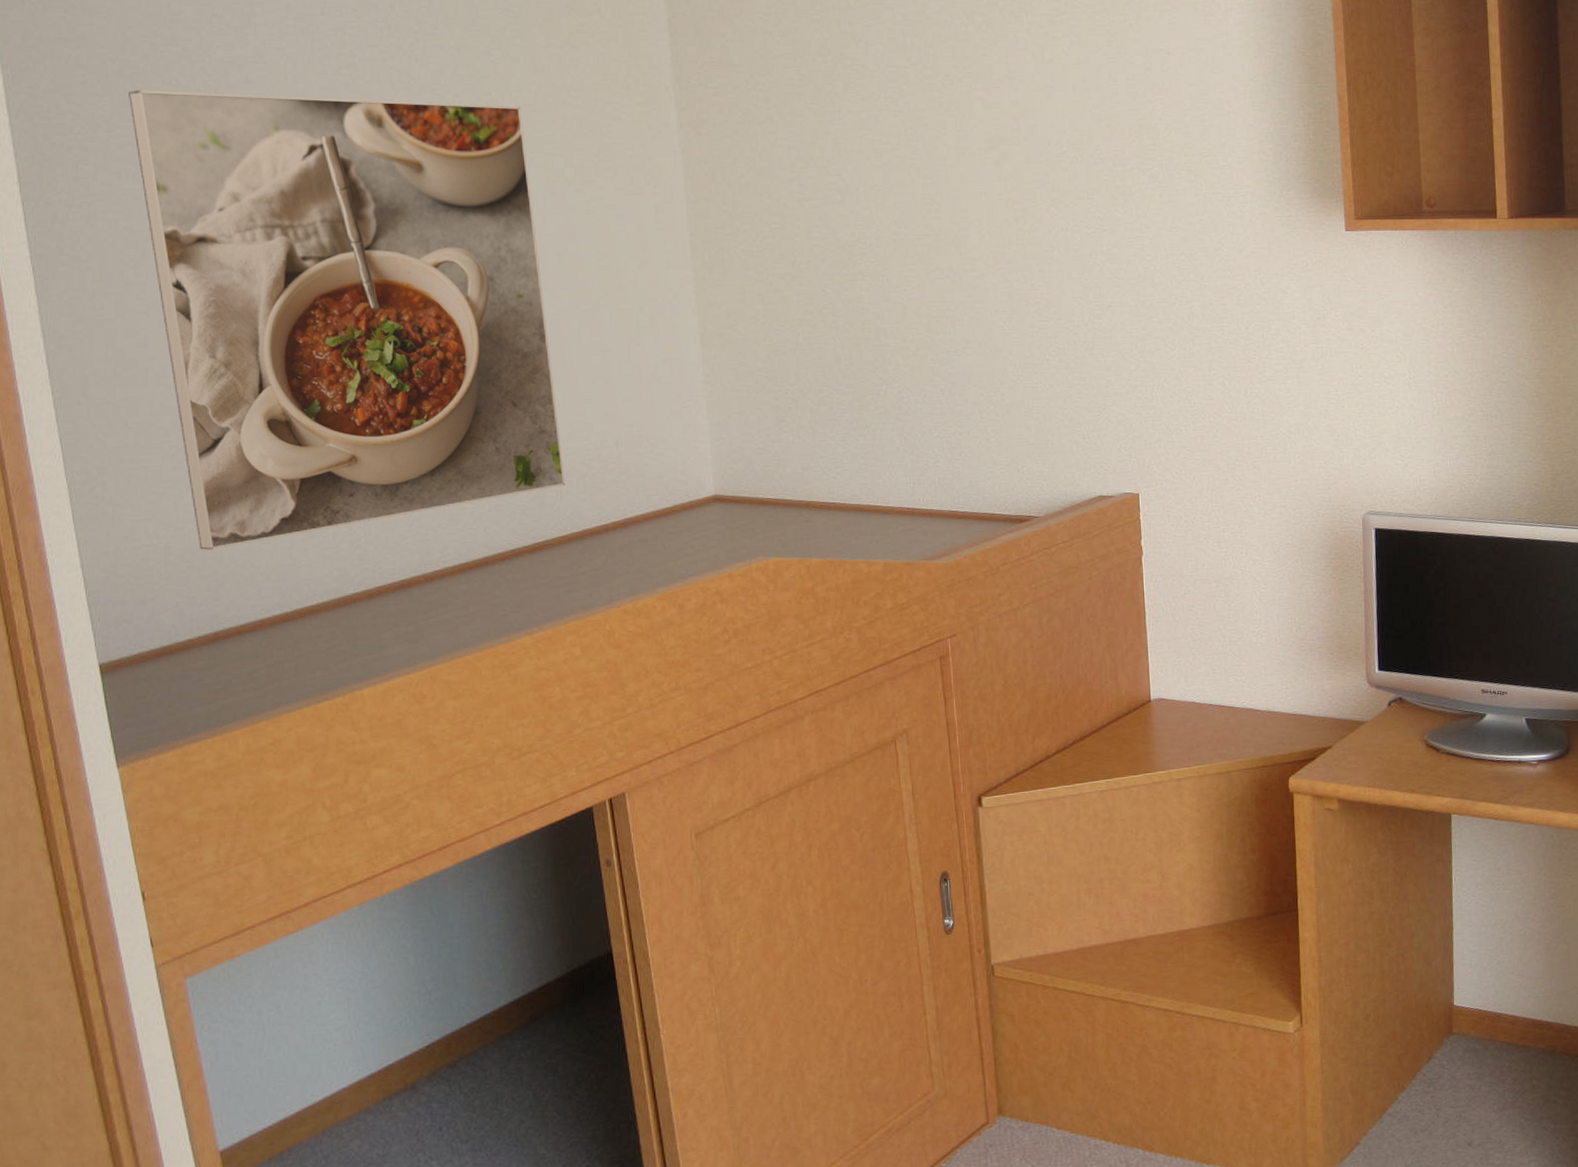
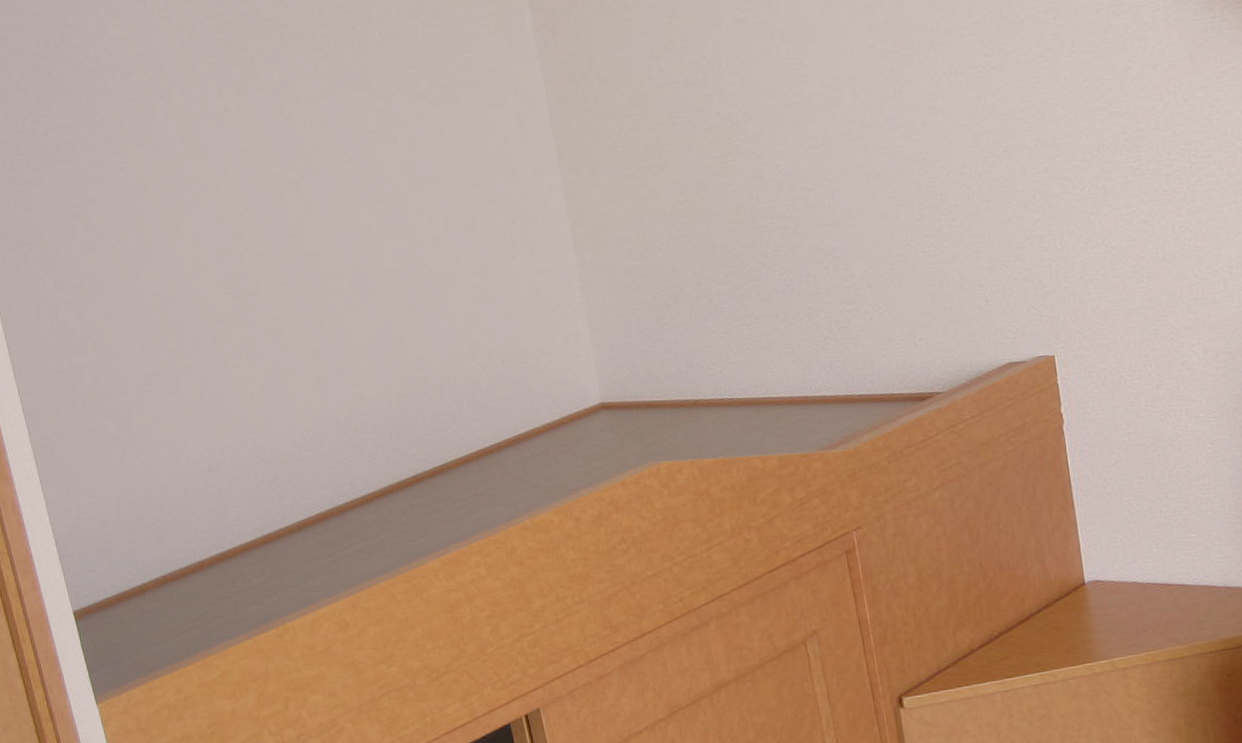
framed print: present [129,90,566,551] -> none [46,35,458,500]

